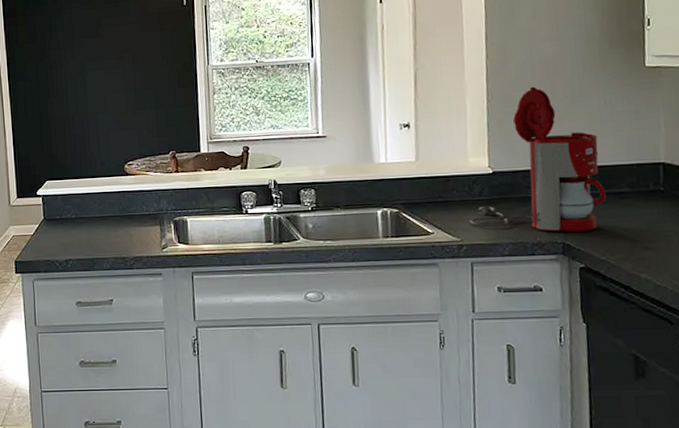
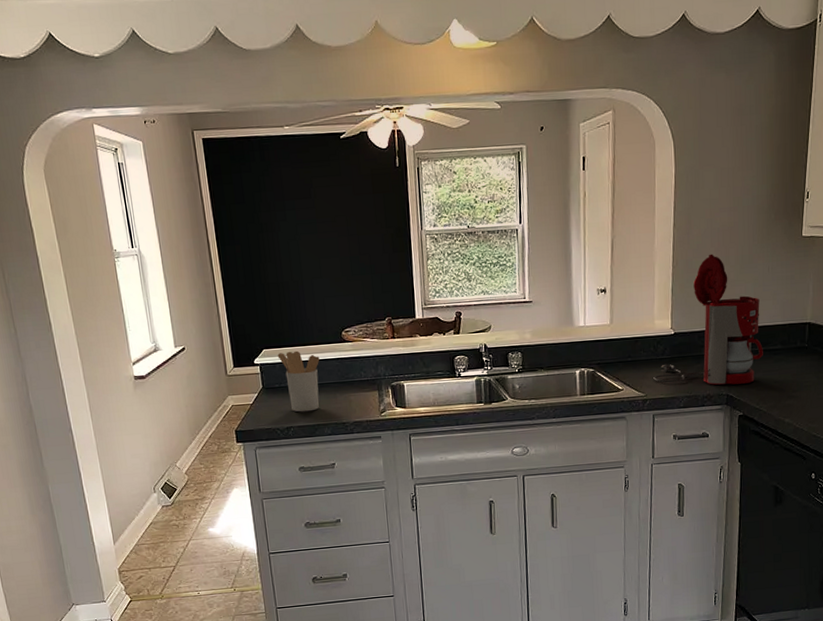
utensil holder: none [60,183,102,245] -> present [277,350,320,412]

